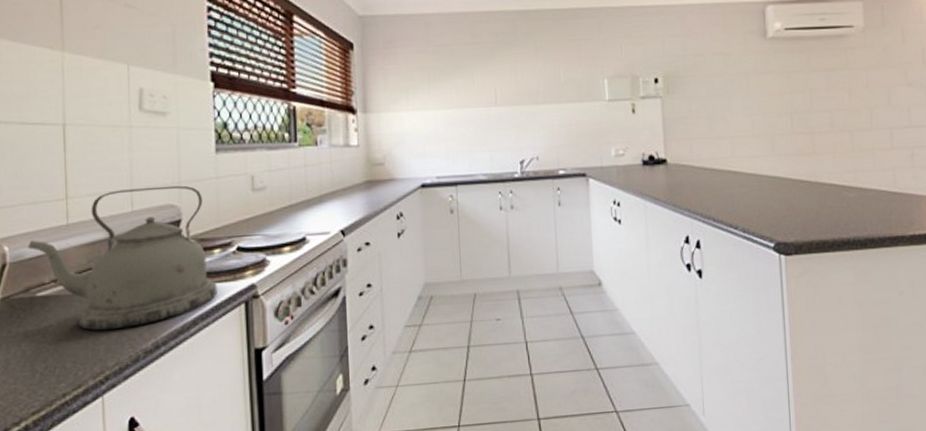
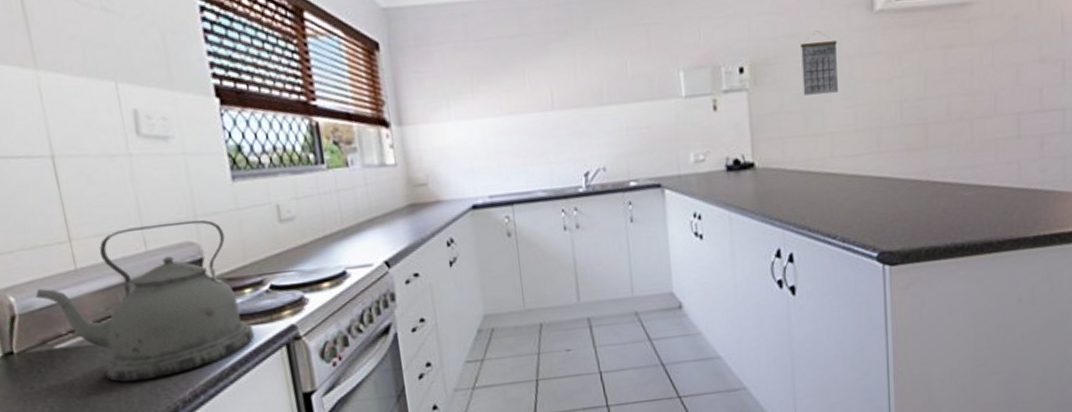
calendar: none [706,51,738,104] -> present [801,30,838,96]

